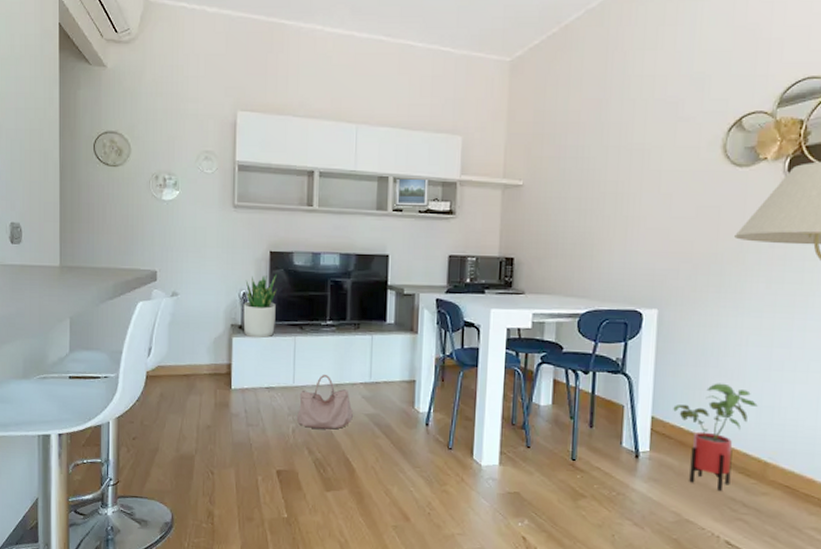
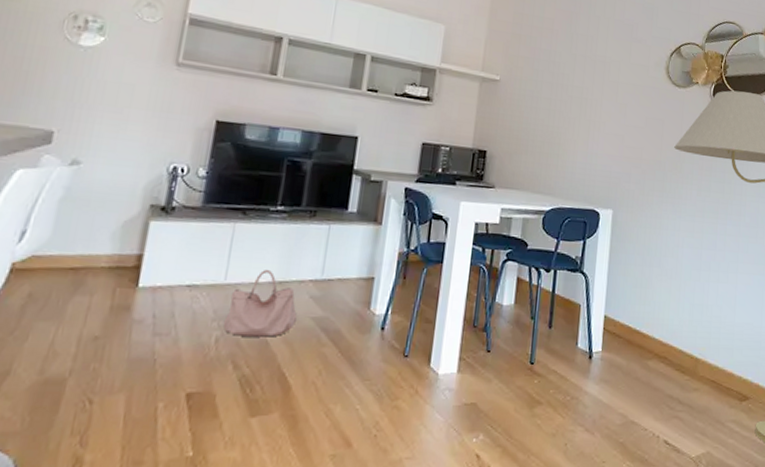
planter: present [243,274,277,339] -> none [167,148,221,224]
picture frame: present [396,179,429,206] -> none [371,59,408,90]
house plant: present [673,383,758,492] -> none [623,282,691,390]

